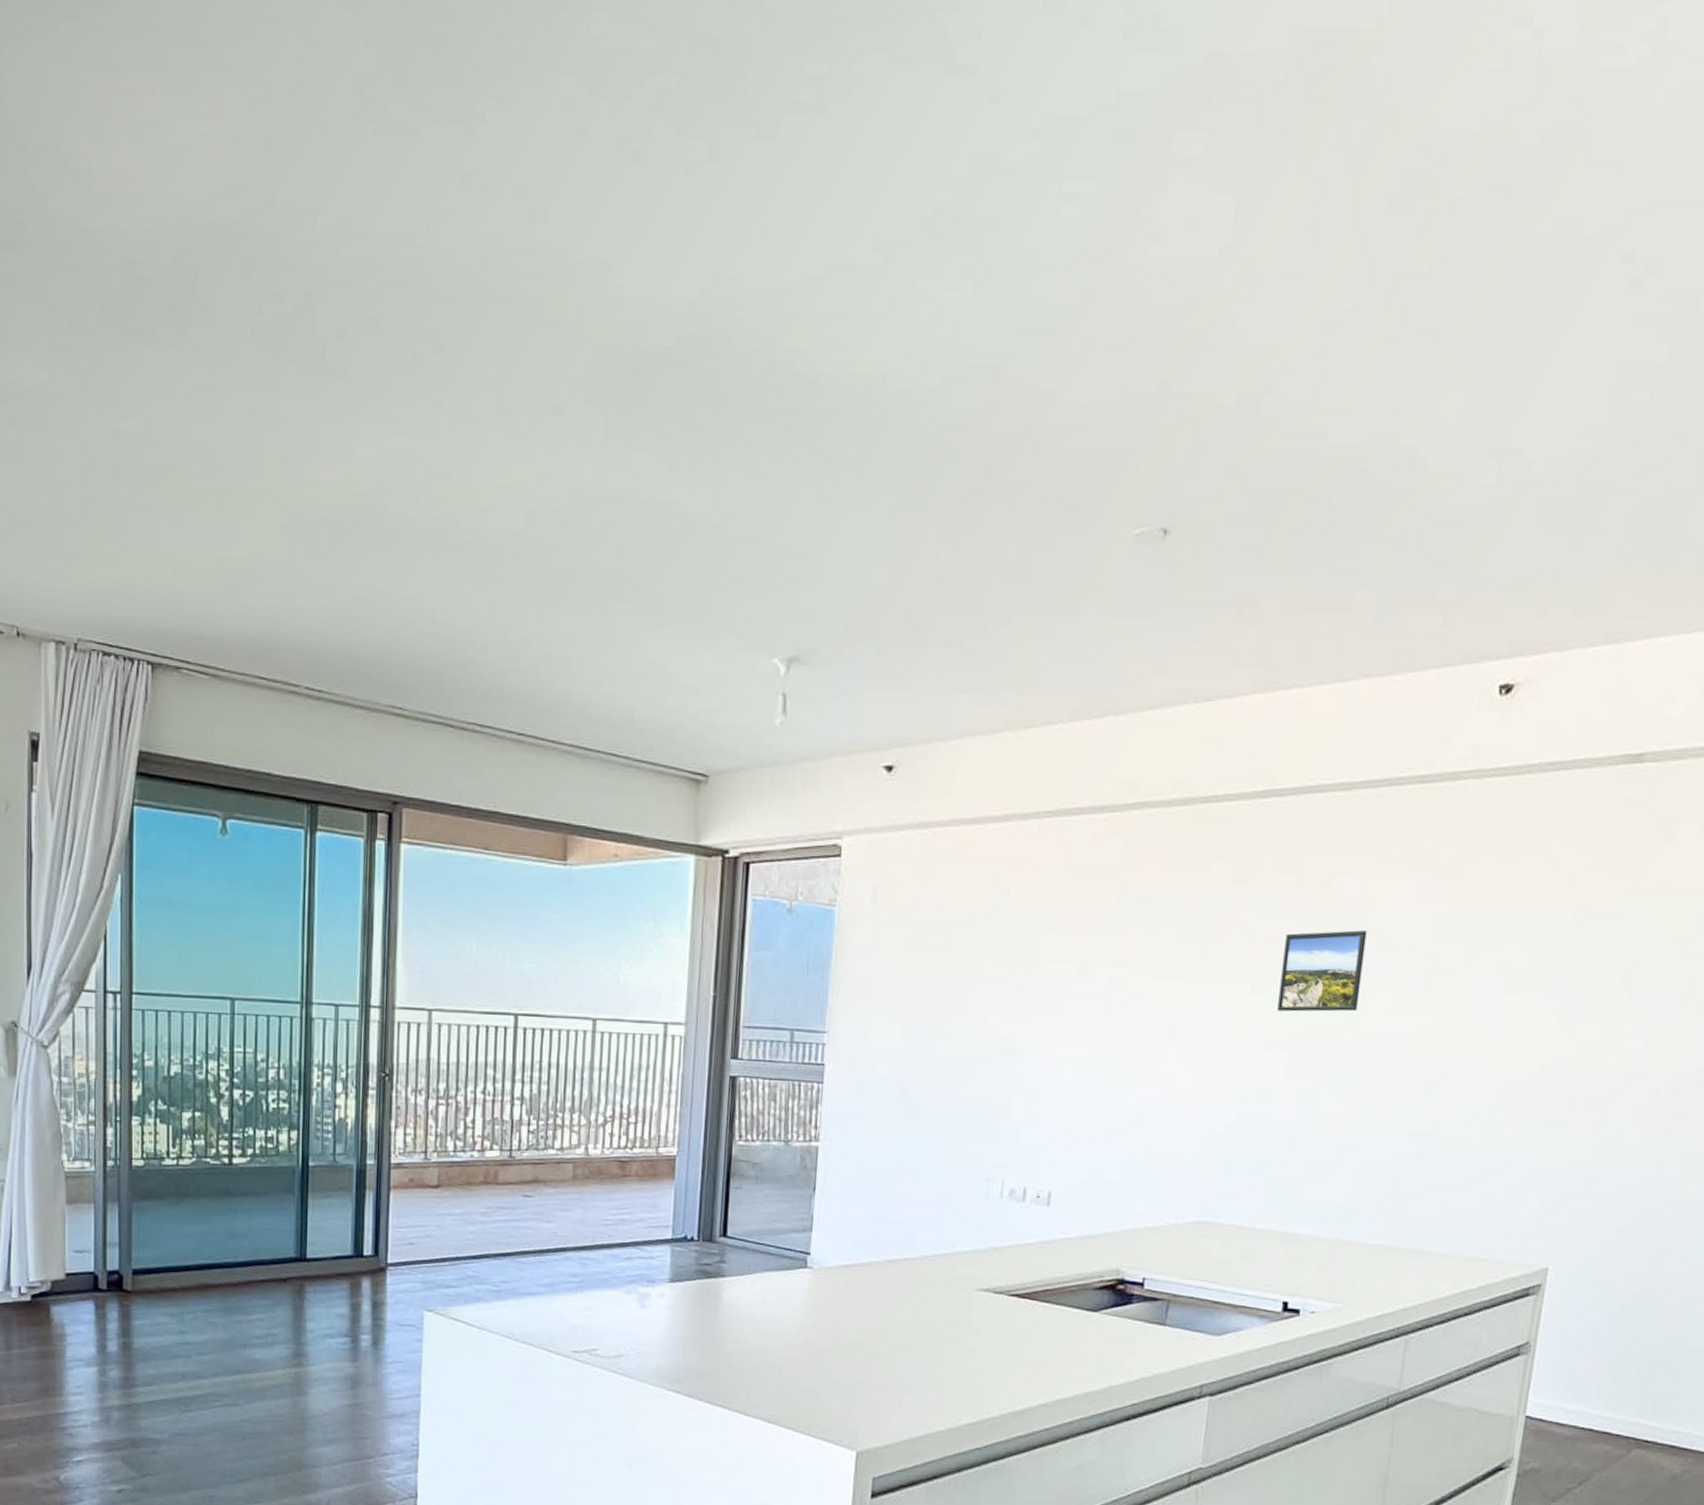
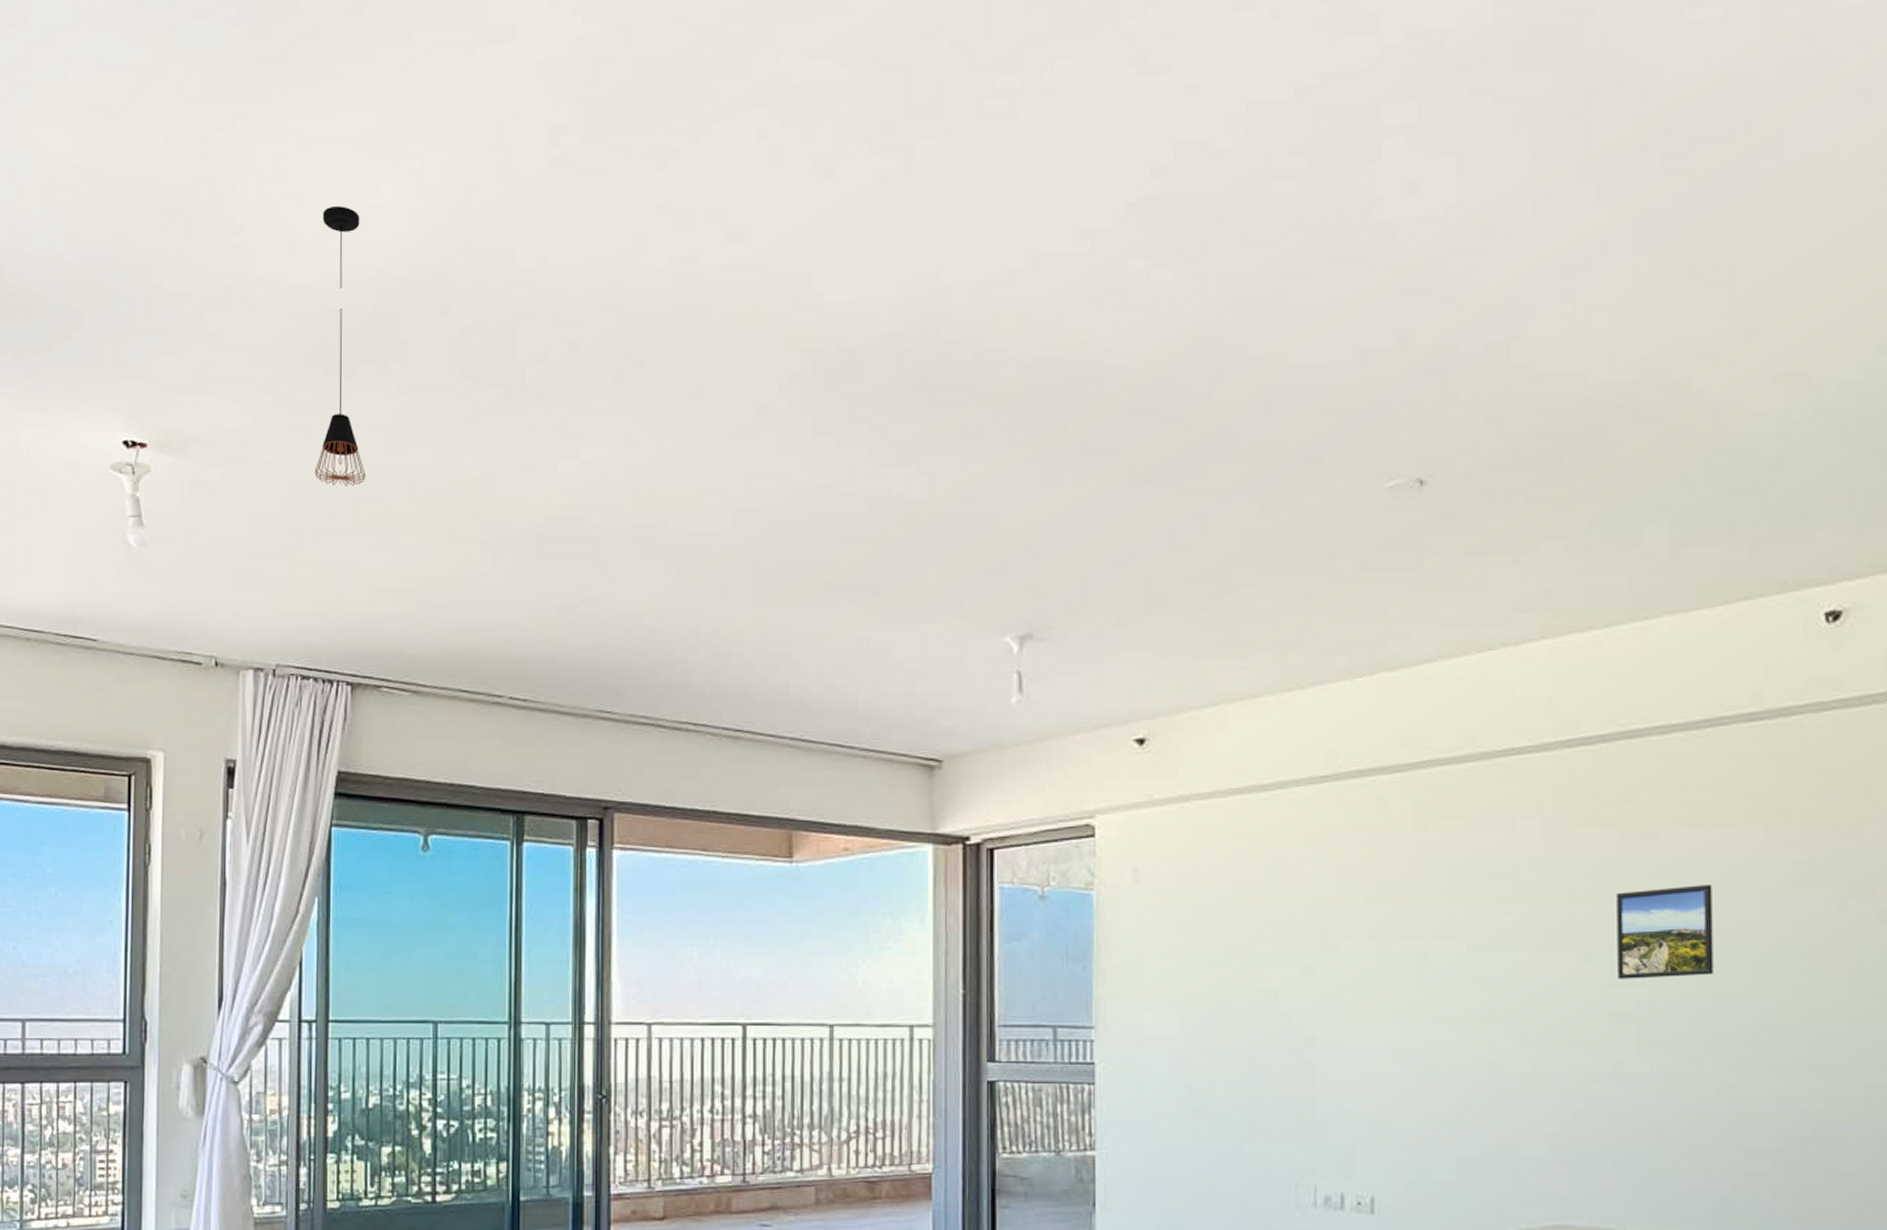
pendant light: none [113,143,166,456] -> present [314,205,367,486]

